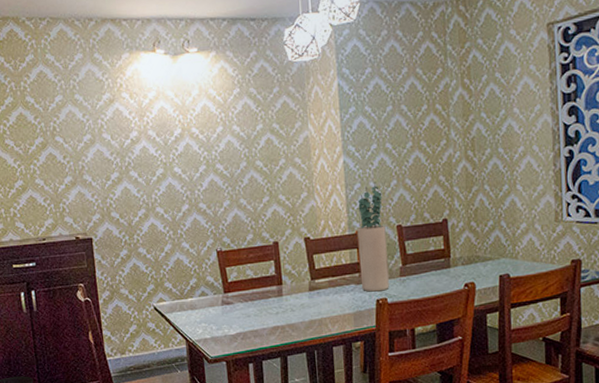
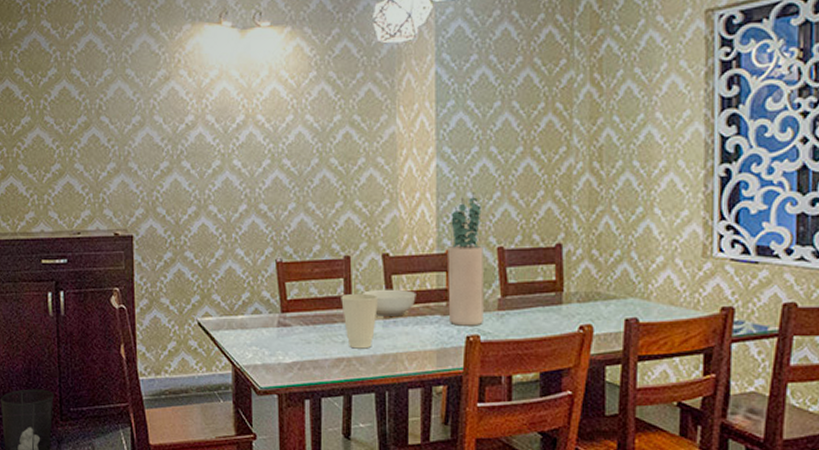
cup: none [273,271,304,318] -> present [341,293,379,349]
bowl: none [289,266,334,289] -> present [361,289,416,316]

